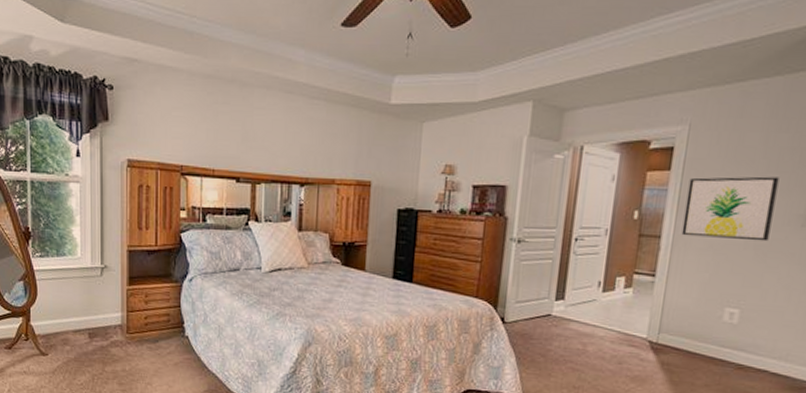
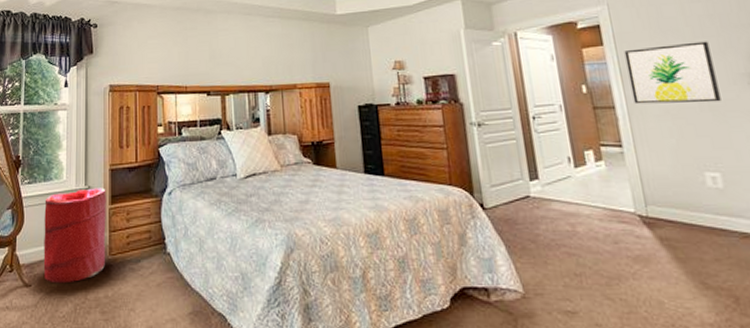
laundry hamper: none [58,267,124,356] -> present [43,188,106,284]

